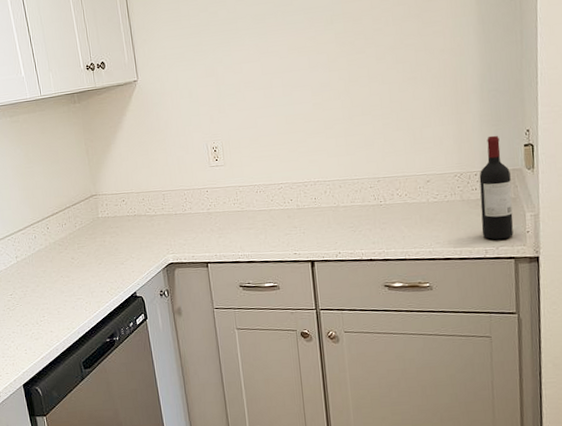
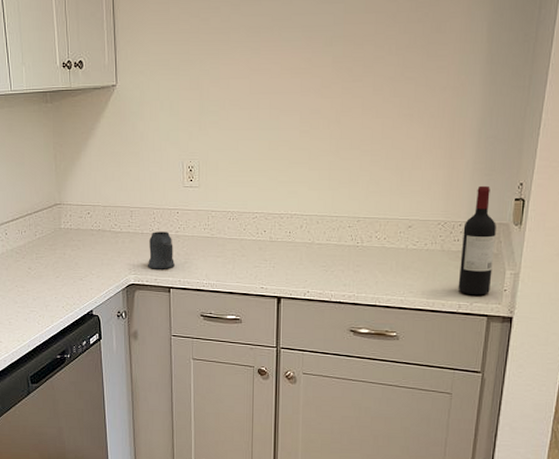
mug: none [183,210,210,247] -> present [148,232,174,269]

